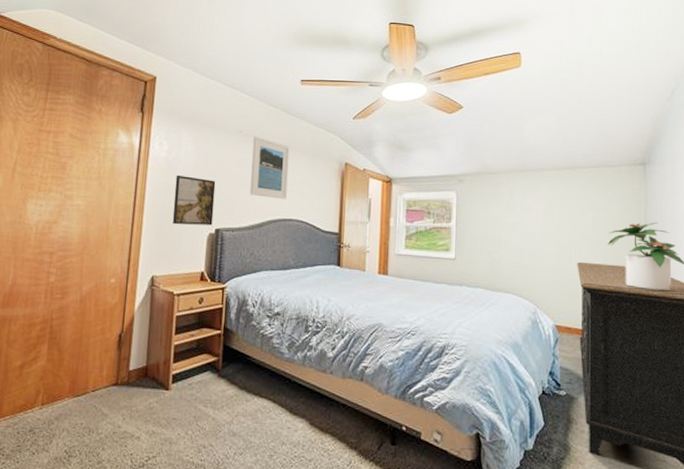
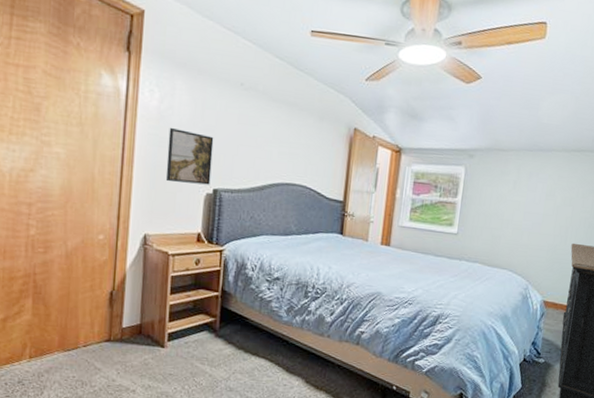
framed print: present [250,136,290,200] -> none [251,90,296,163]

